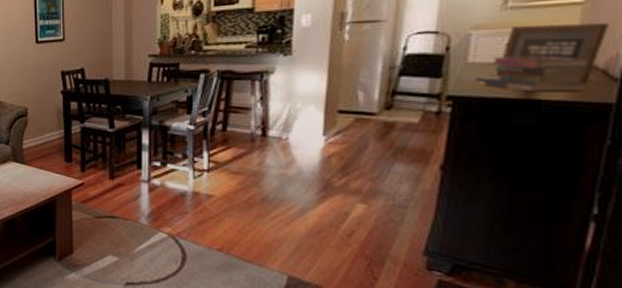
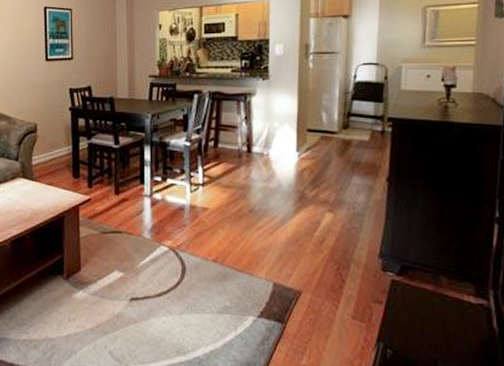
books: present [475,55,589,92] -> none [407,86,483,116]
picture frame: present [497,23,609,83] -> none [422,60,494,109]

